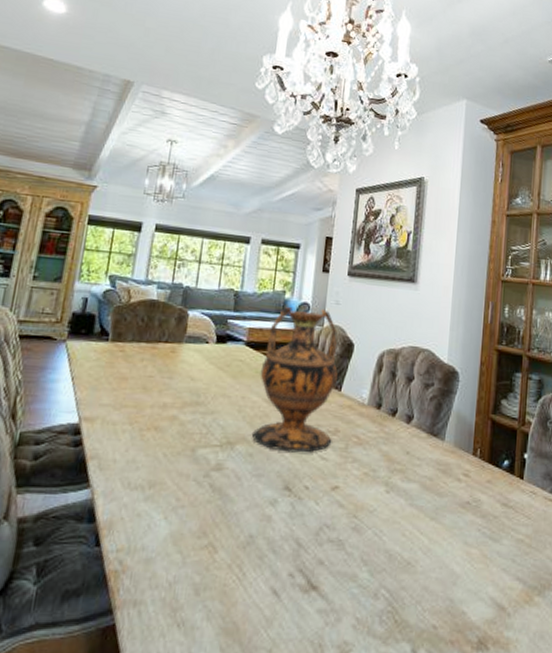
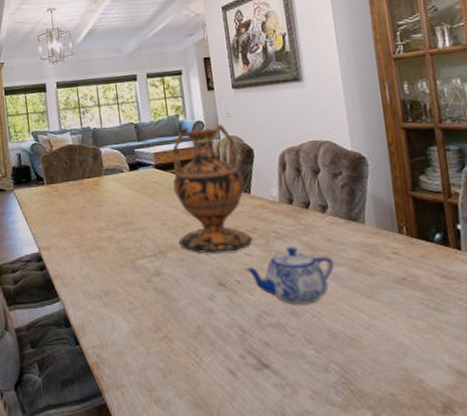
teapot: none [315,455,408,520] -> present [244,247,334,305]

